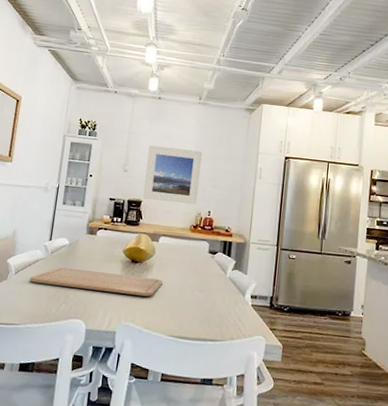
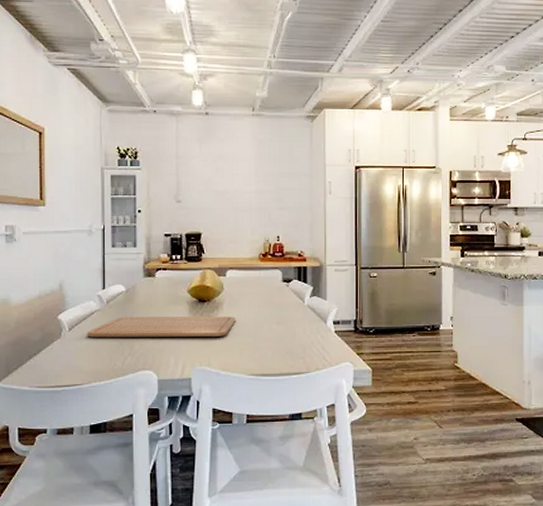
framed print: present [143,145,203,204] -> none [202,169,264,231]

